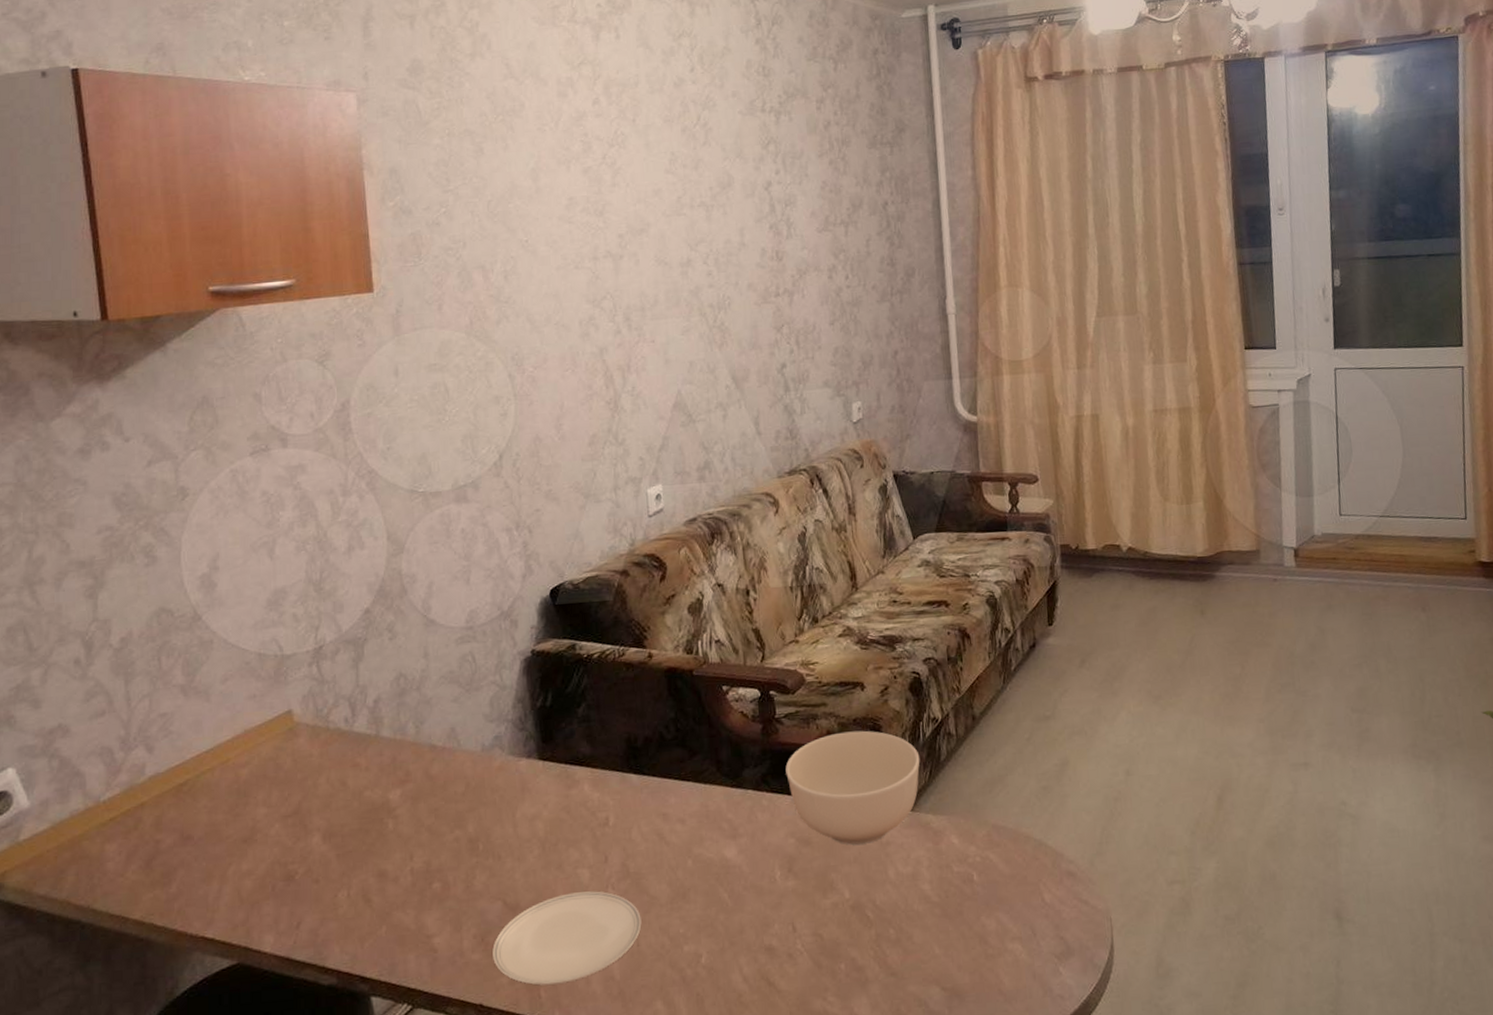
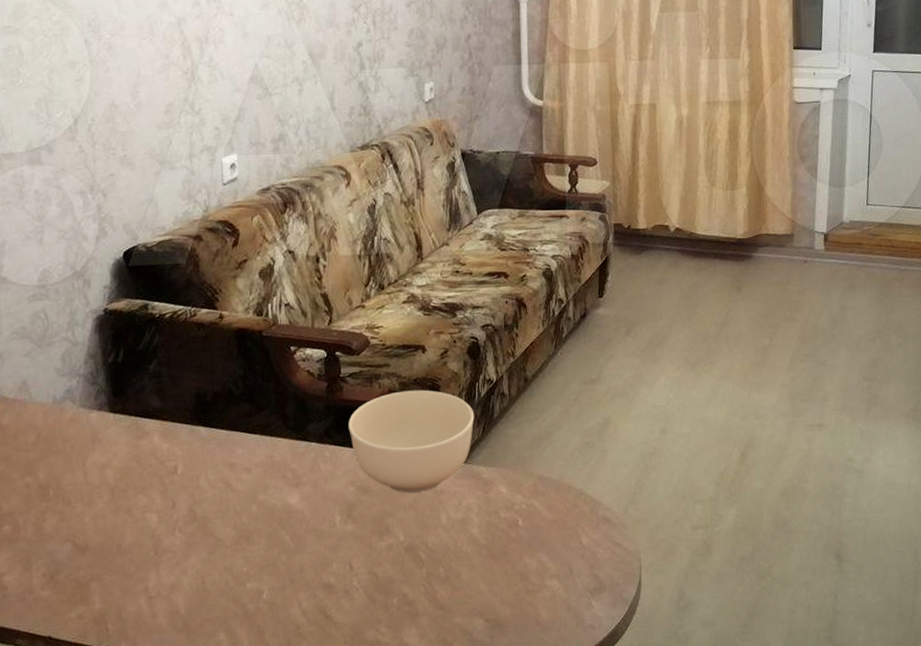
plate: present [492,891,642,986] -> none [62,534,207,620]

